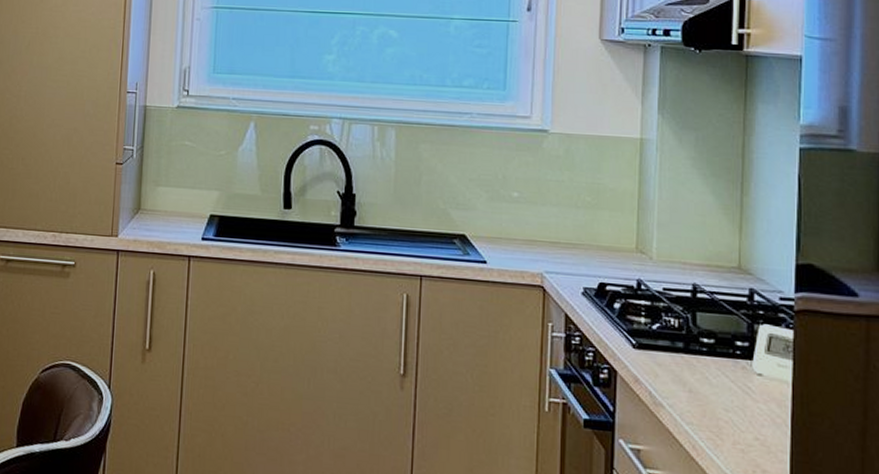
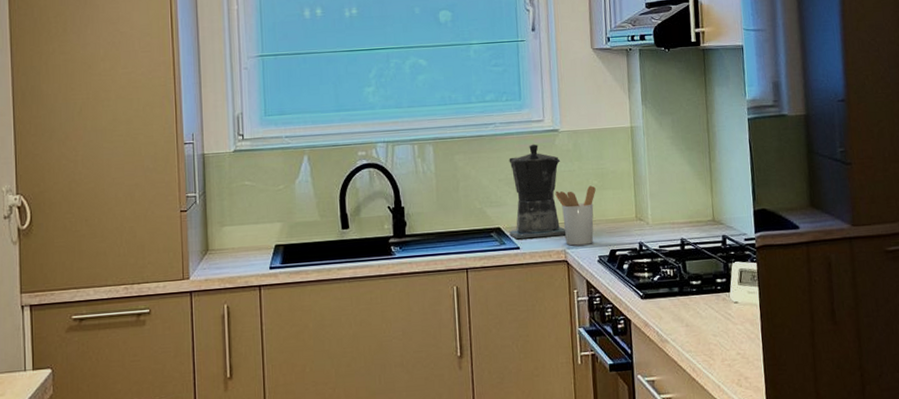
coffee maker: none [476,143,547,257] -> present [509,144,566,239]
utensil holder: none [536,202,588,272] -> present [555,185,596,246]

